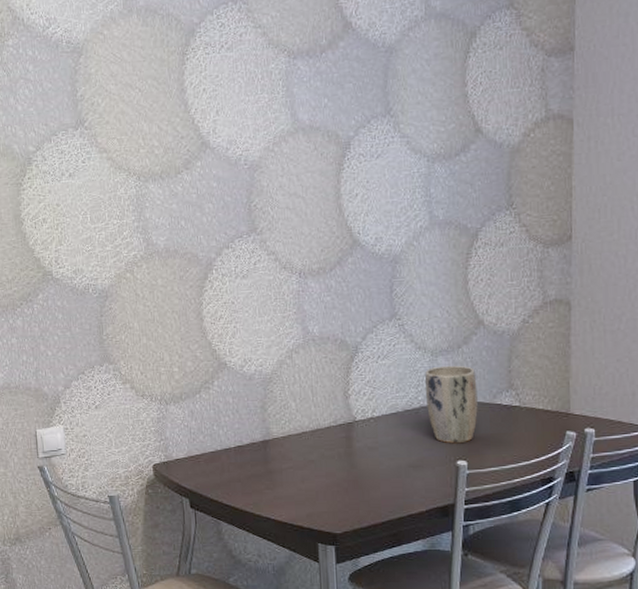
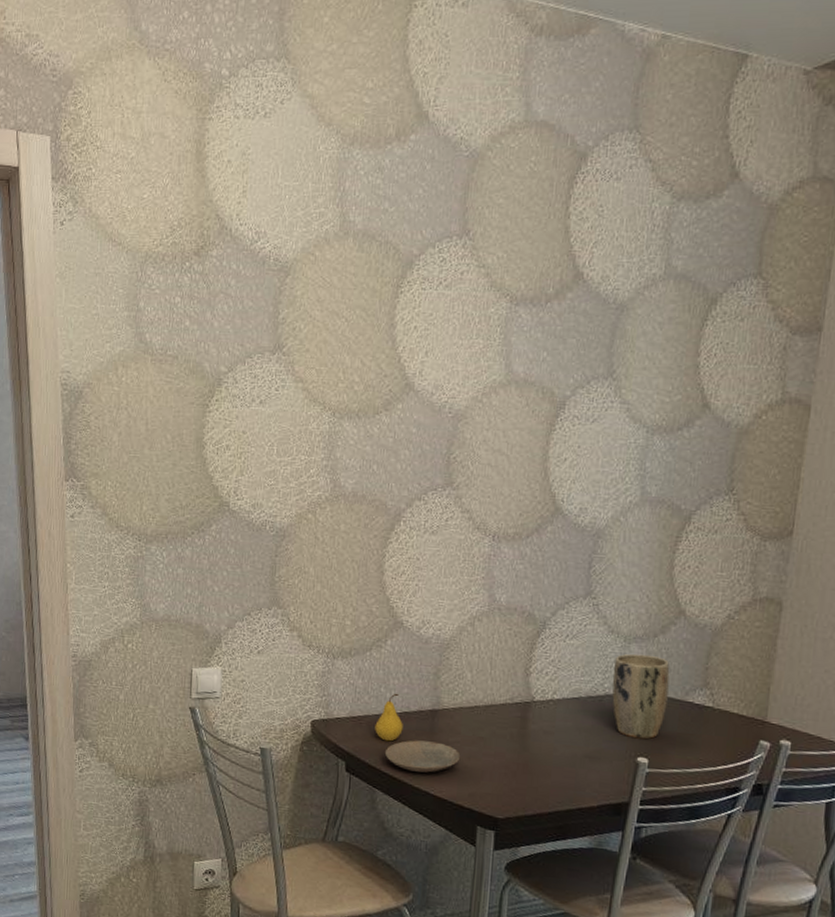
fruit: none [212,429,239,475] -> present [375,693,403,742]
plate: none [224,470,295,500] -> present [384,740,461,773]

